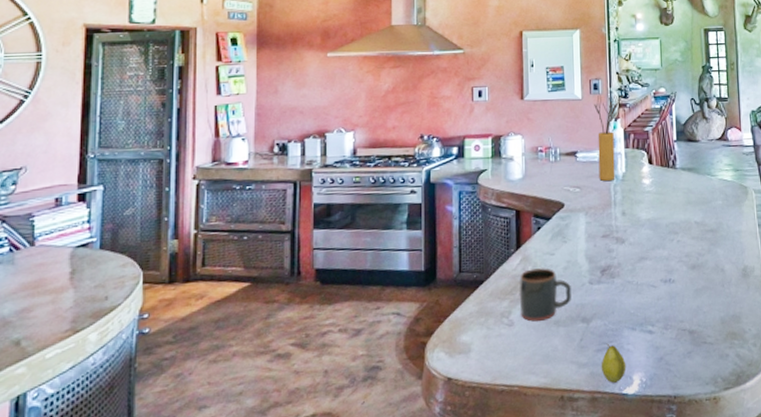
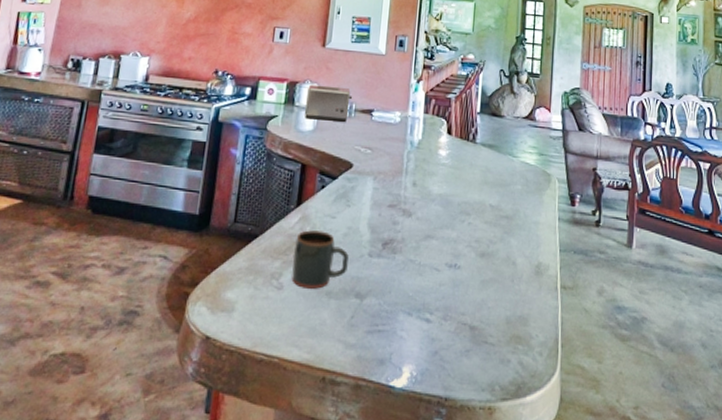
toaster: none [511,134,556,169] -> present [304,84,353,122]
vase: present [594,90,623,182] -> none [393,49,429,147]
fruit: present [601,343,626,383] -> none [369,325,397,372]

